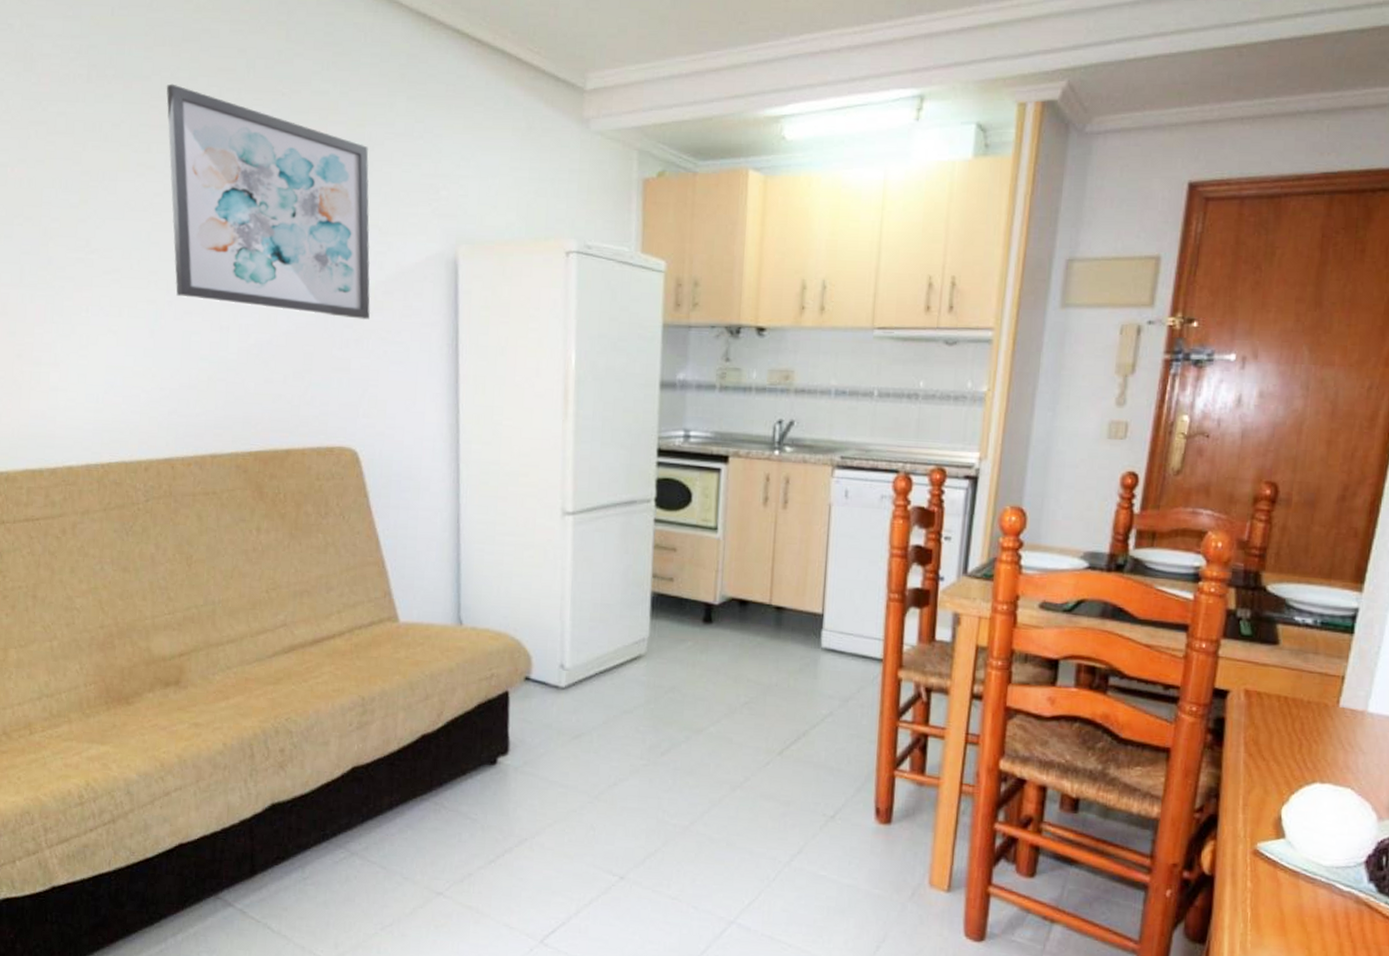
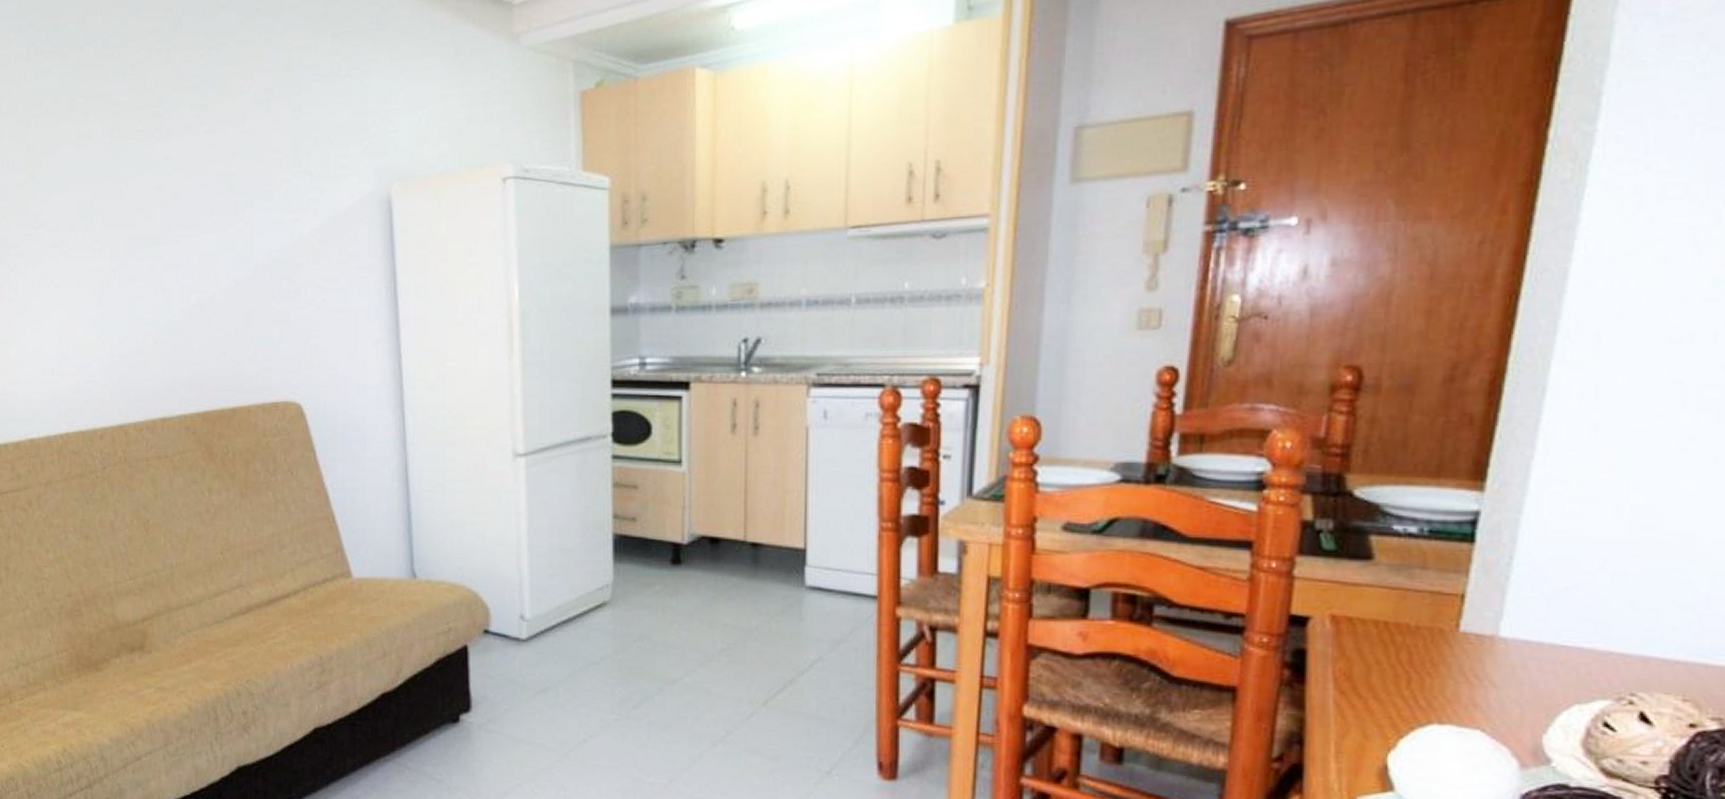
wall art: present [166,83,370,320] -> none [99,51,306,269]

